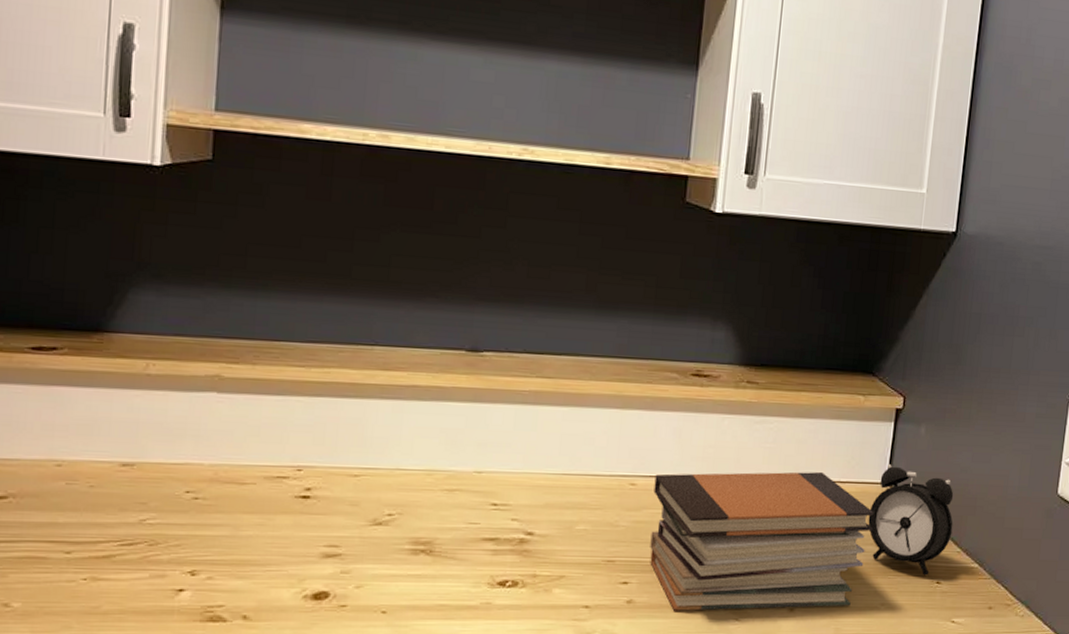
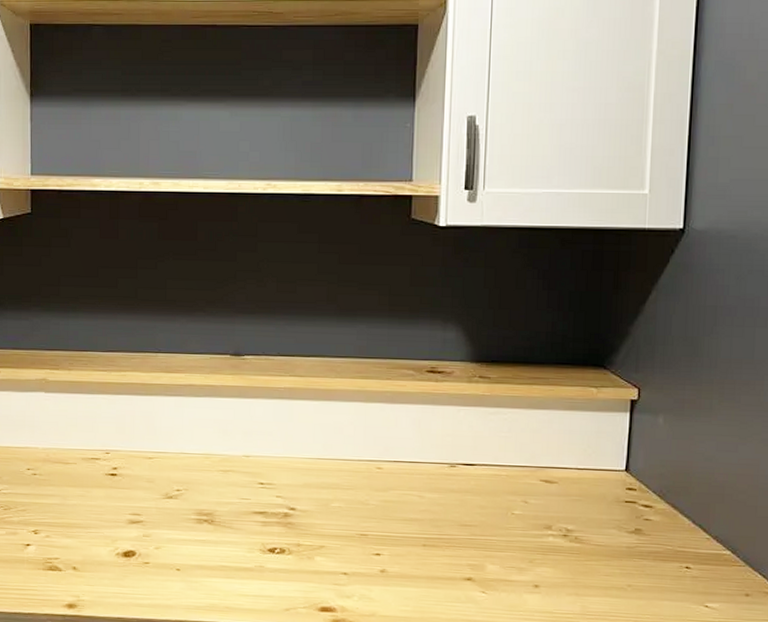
book stack: present [650,472,874,611] -> none [398,459,614,586]
alarm clock: present [868,464,954,576] -> none [609,453,700,560]

